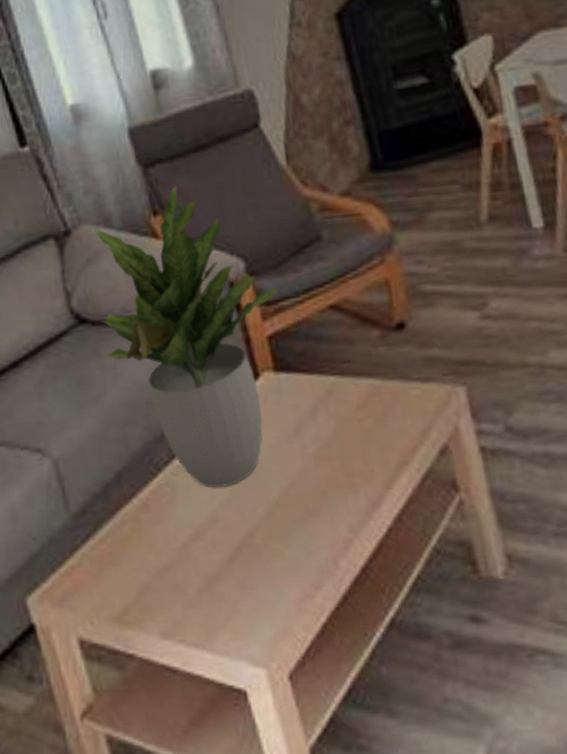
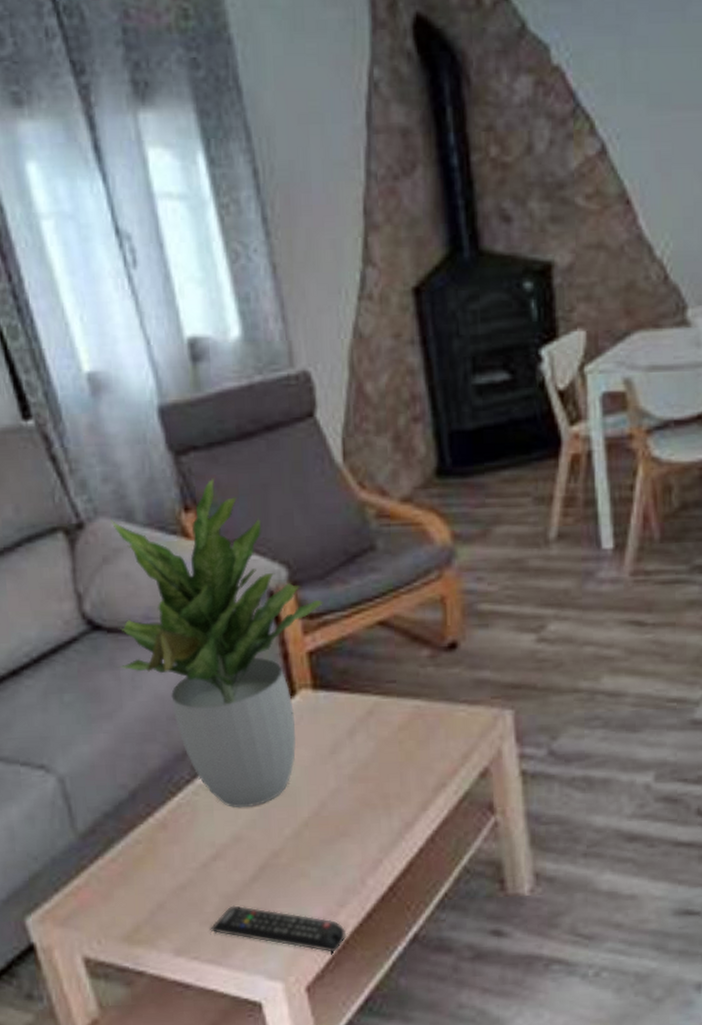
remote control: none [193,587,324,638] -> present [210,905,346,953]

